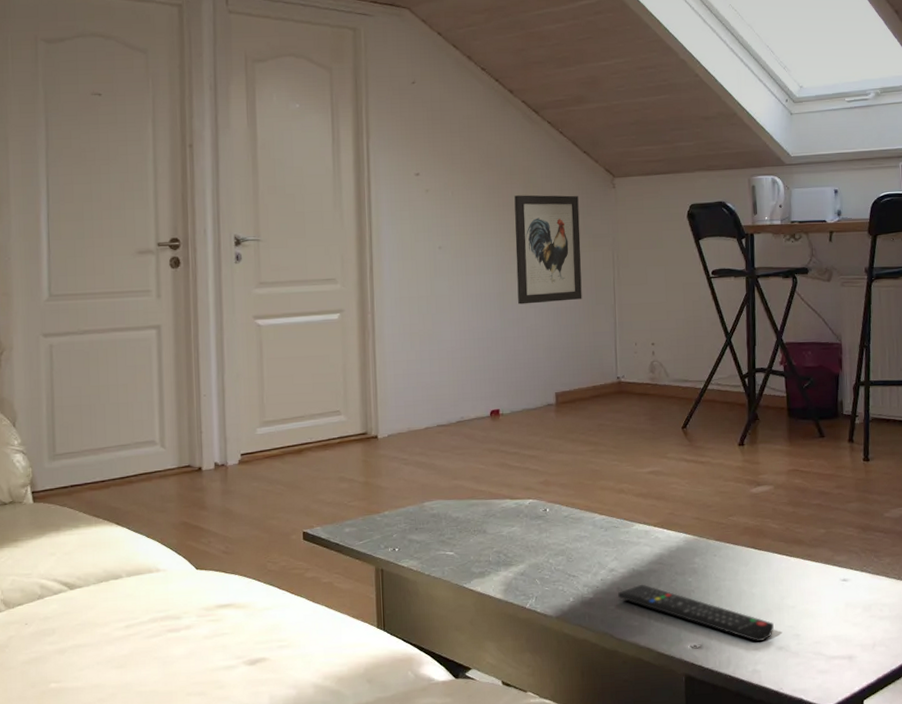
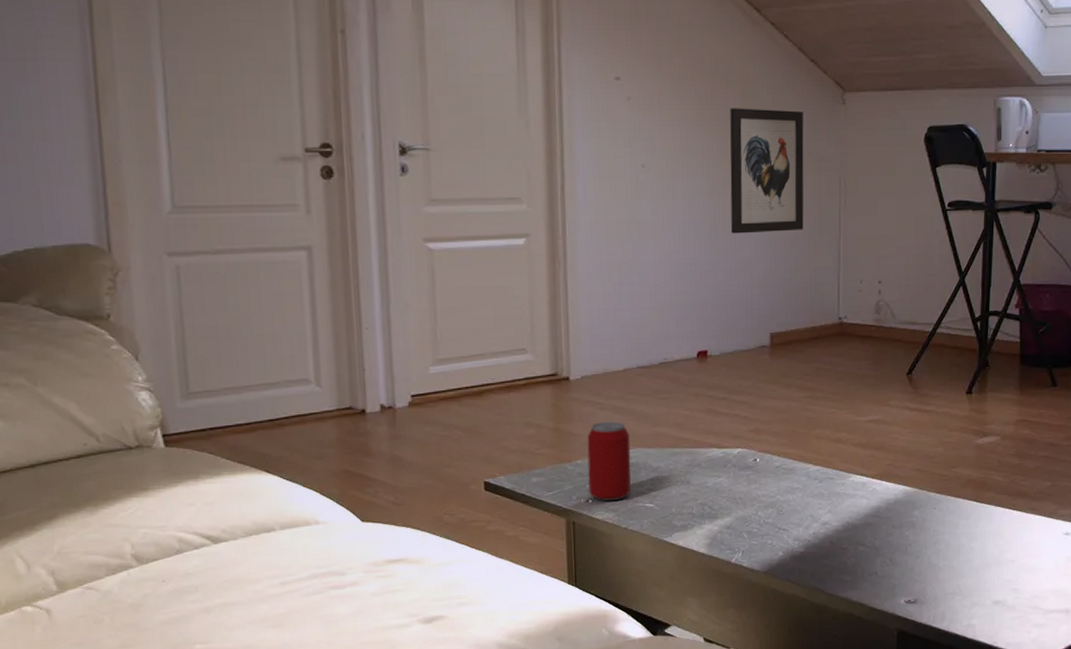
beverage can: none [393,476,433,550] -> present [587,422,631,502]
remote control: present [617,584,774,642] -> none [829,538,992,597]

